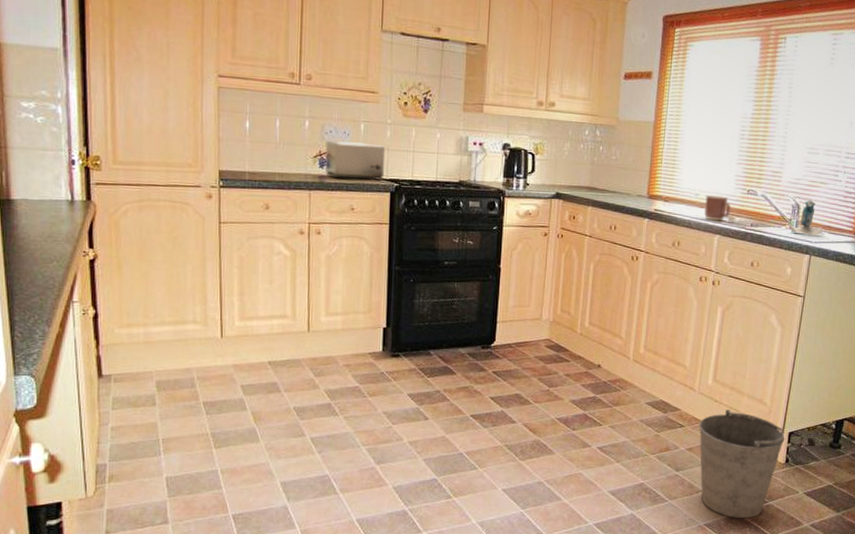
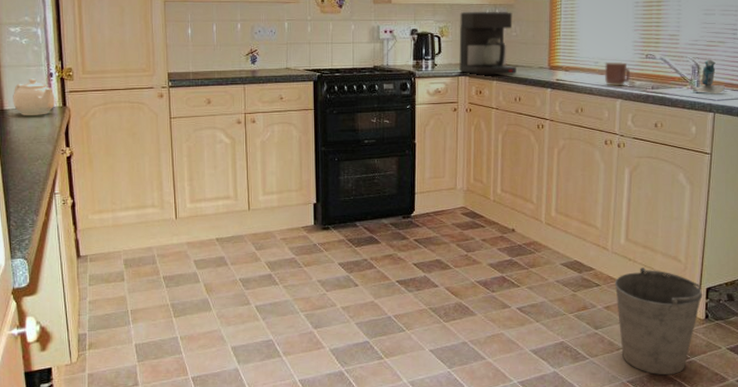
teapot: none [22,164,77,209] -> present [13,78,55,115]
toaster: present [324,140,386,180] -> none [255,39,308,73]
coffee maker: none [553,129,614,201] -> present [459,12,516,76]

